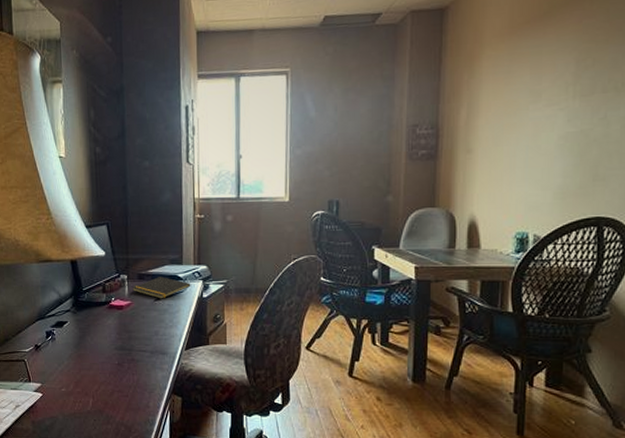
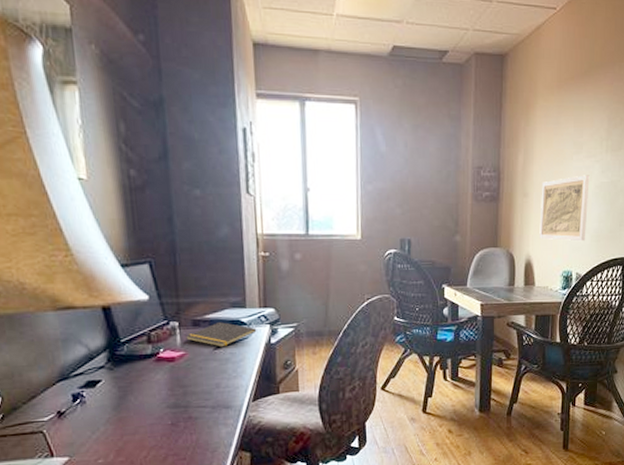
map: none [486,125,551,200] -> present [539,175,590,242]

